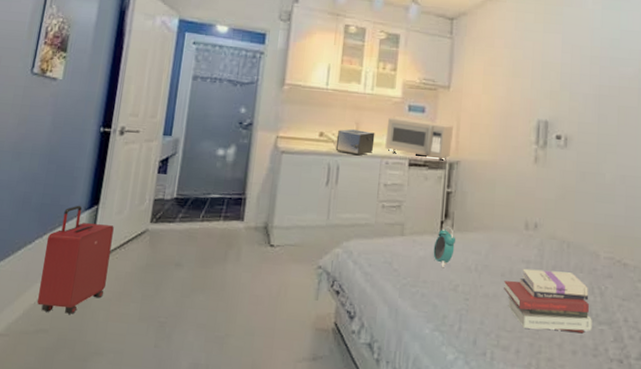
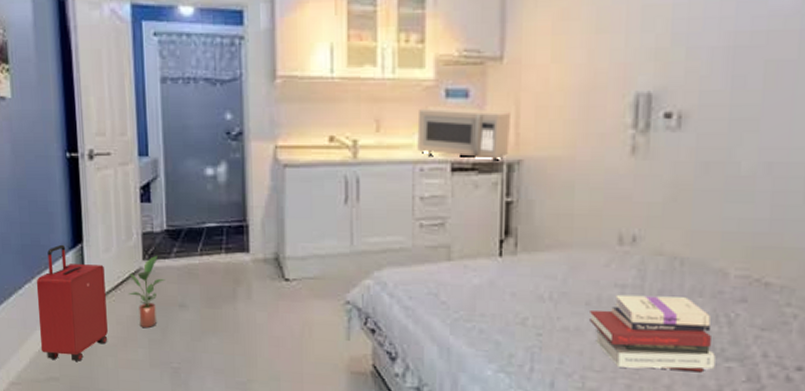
potted plant: none [132,219,167,284] -> present [129,255,165,328]
toaster: present [335,128,375,156] -> none [352,128,403,163]
alarm clock: present [433,226,456,268] -> none [491,246,522,298]

